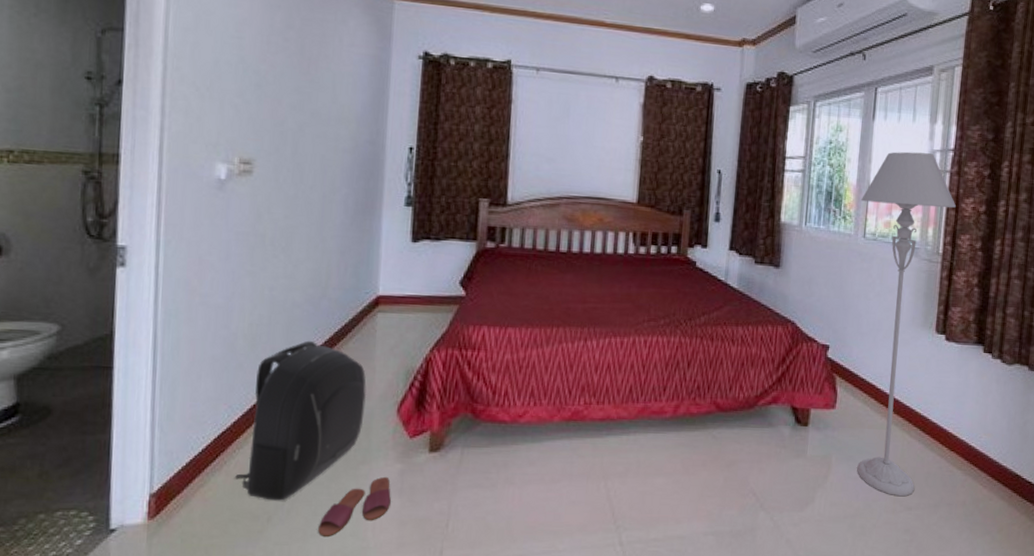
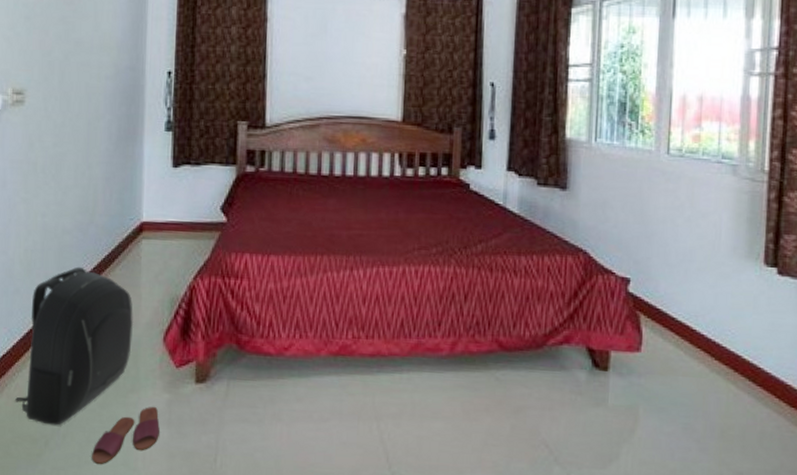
floor lamp: present [857,151,956,497] -> none [661,53,784,459]

